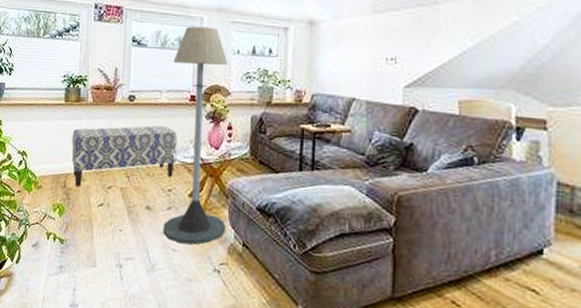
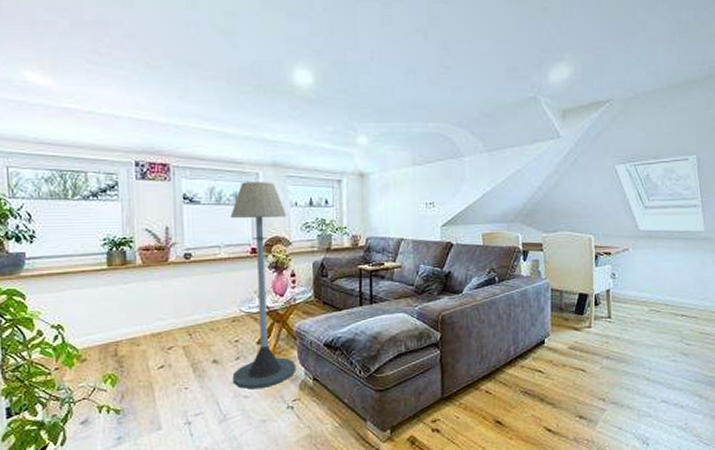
bench: present [71,125,177,187] -> none [120,279,242,353]

